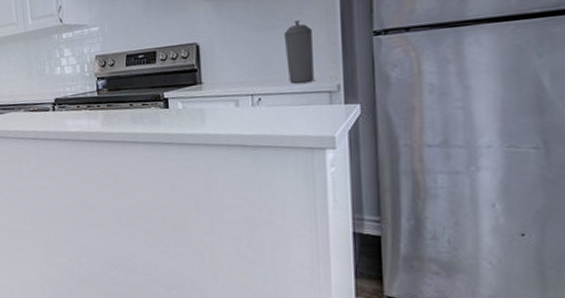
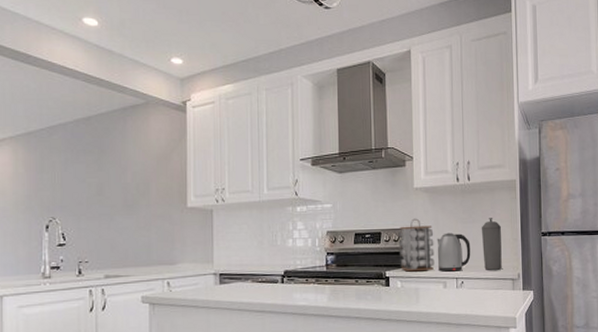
spice rack: none [176,31,223,92] -> present [398,218,435,272]
kettle: none [224,43,270,89] -> present [437,232,471,272]

